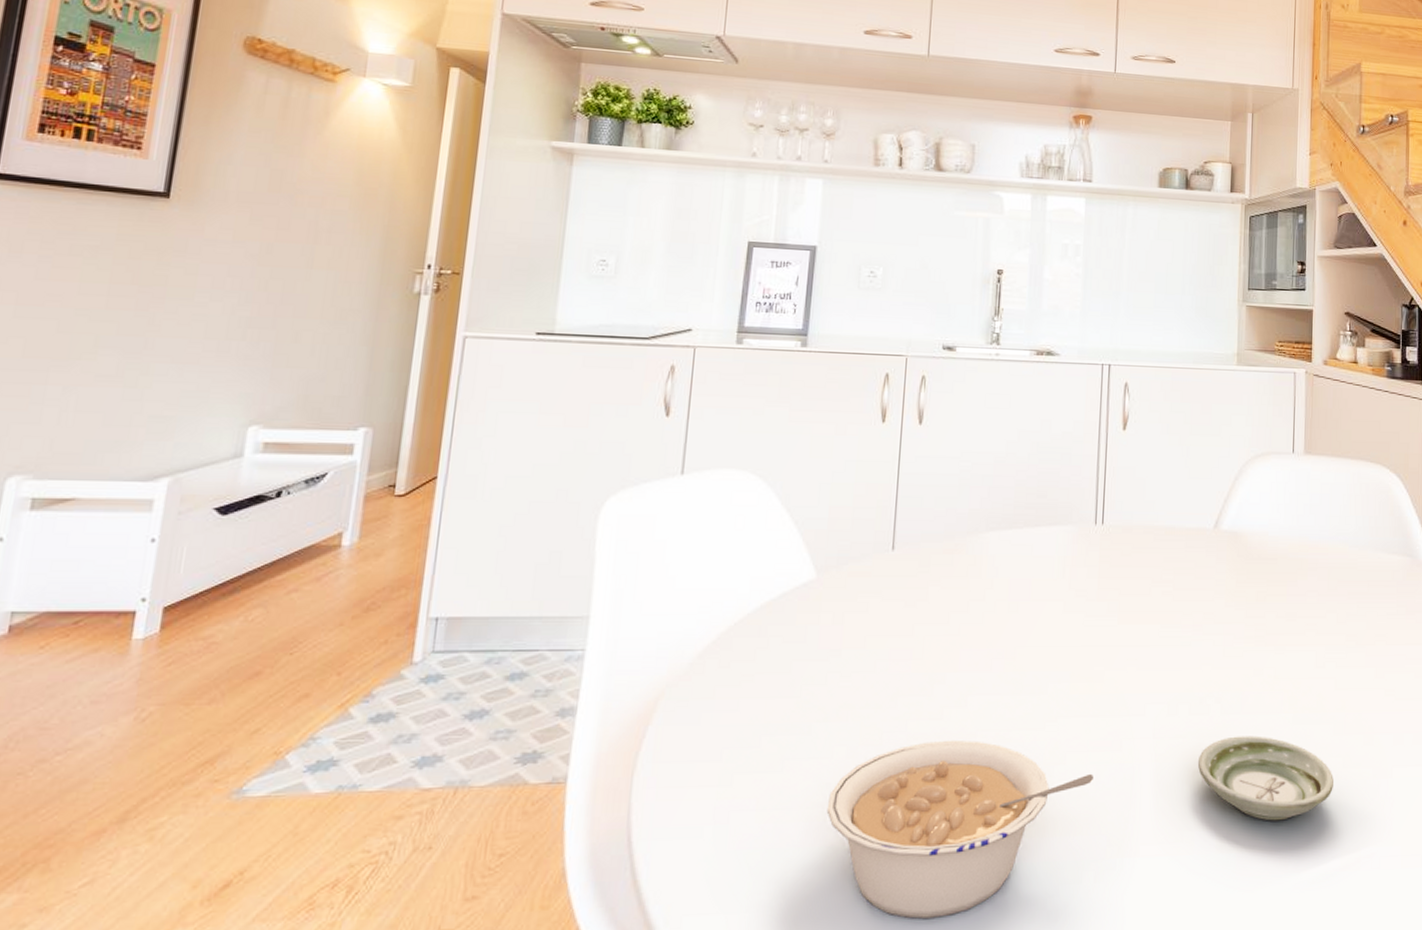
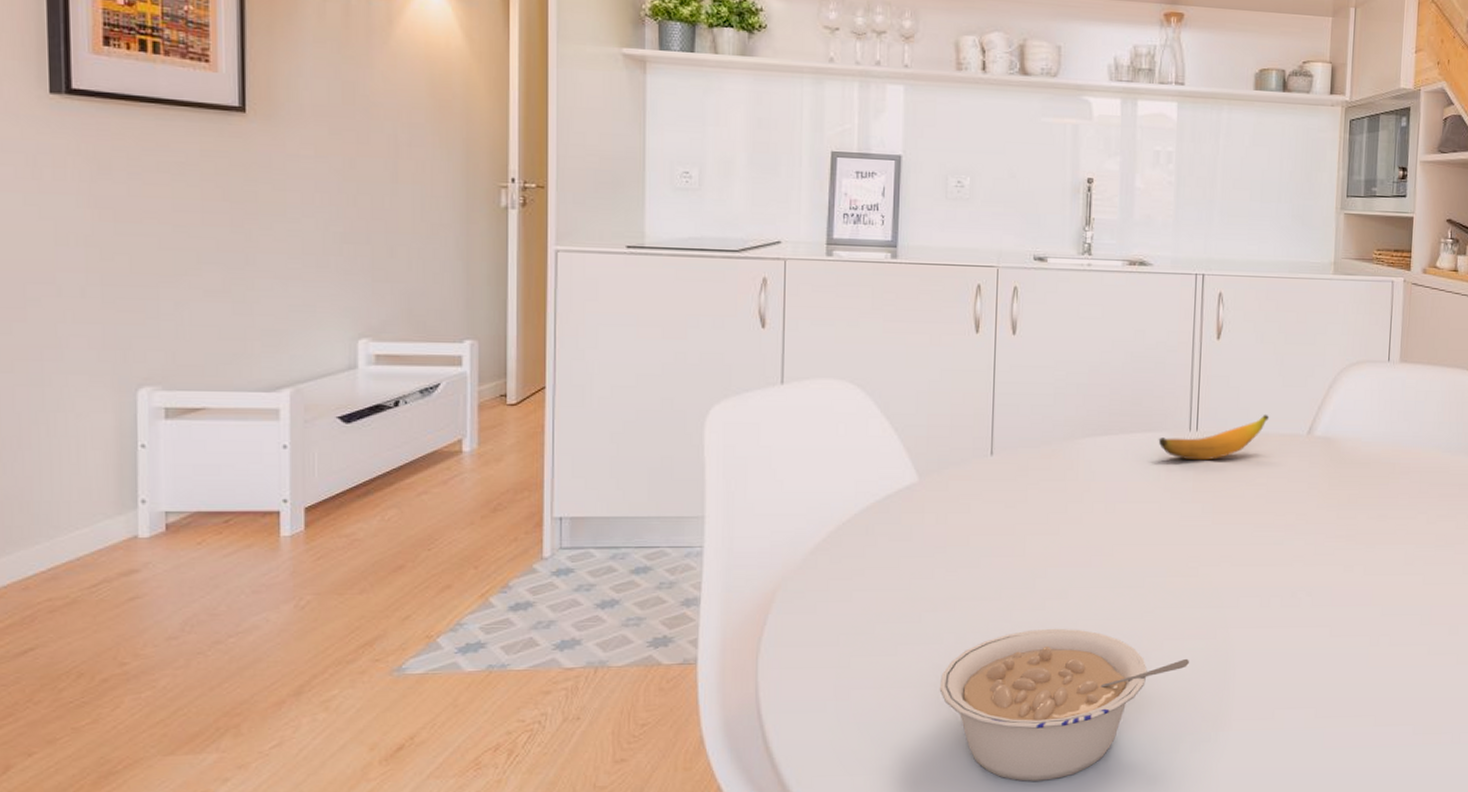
banana: none [1063,507,1175,556] -> present [1158,414,1269,461]
saucer: present [1198,736,1334,821] -> none [1289,626,1419,701]

